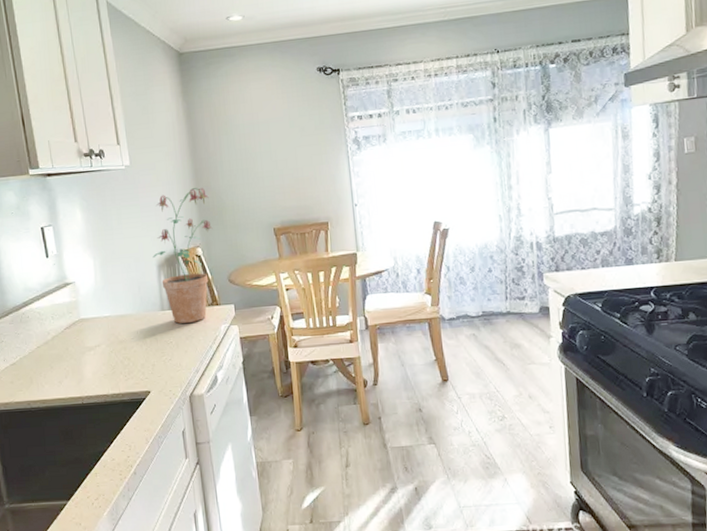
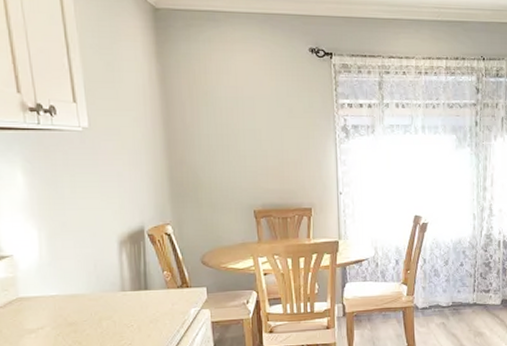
potted plant: present [152,187,213,324] -> none [113,160,186,306]

